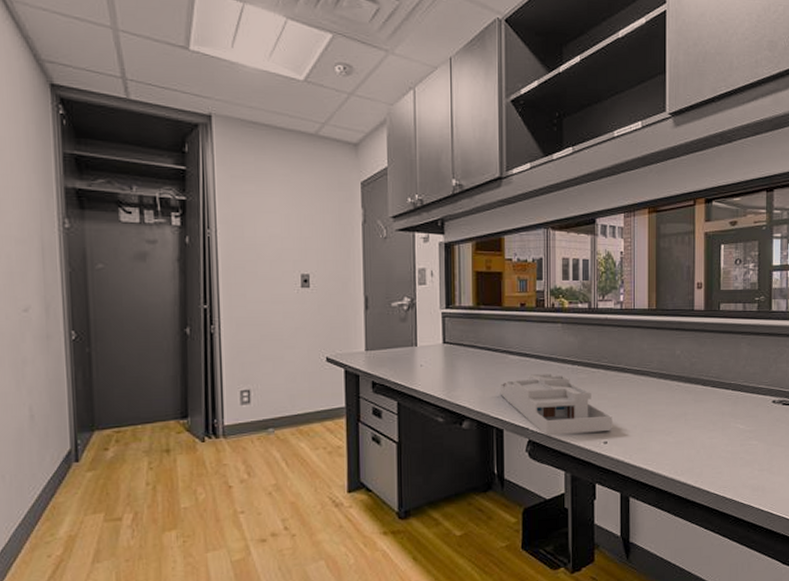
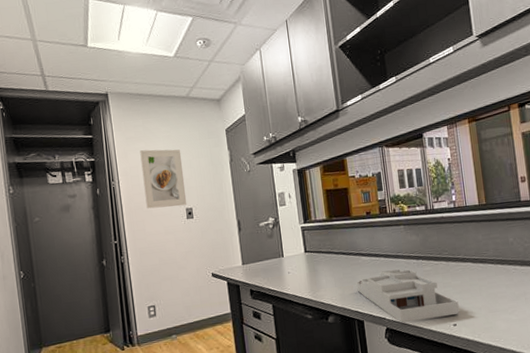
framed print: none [248,194,303,271] -> present [140,149,187,209]

